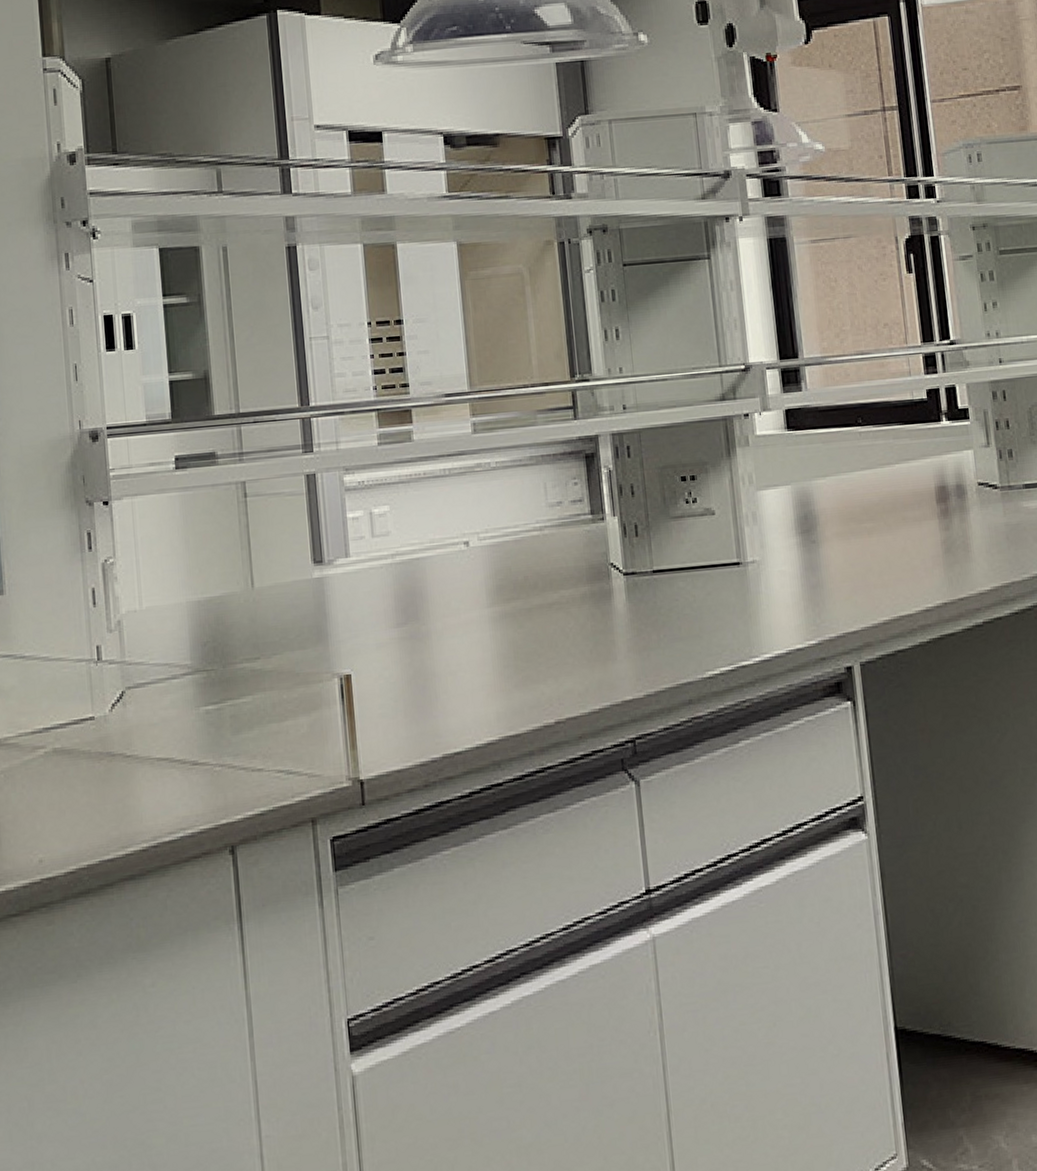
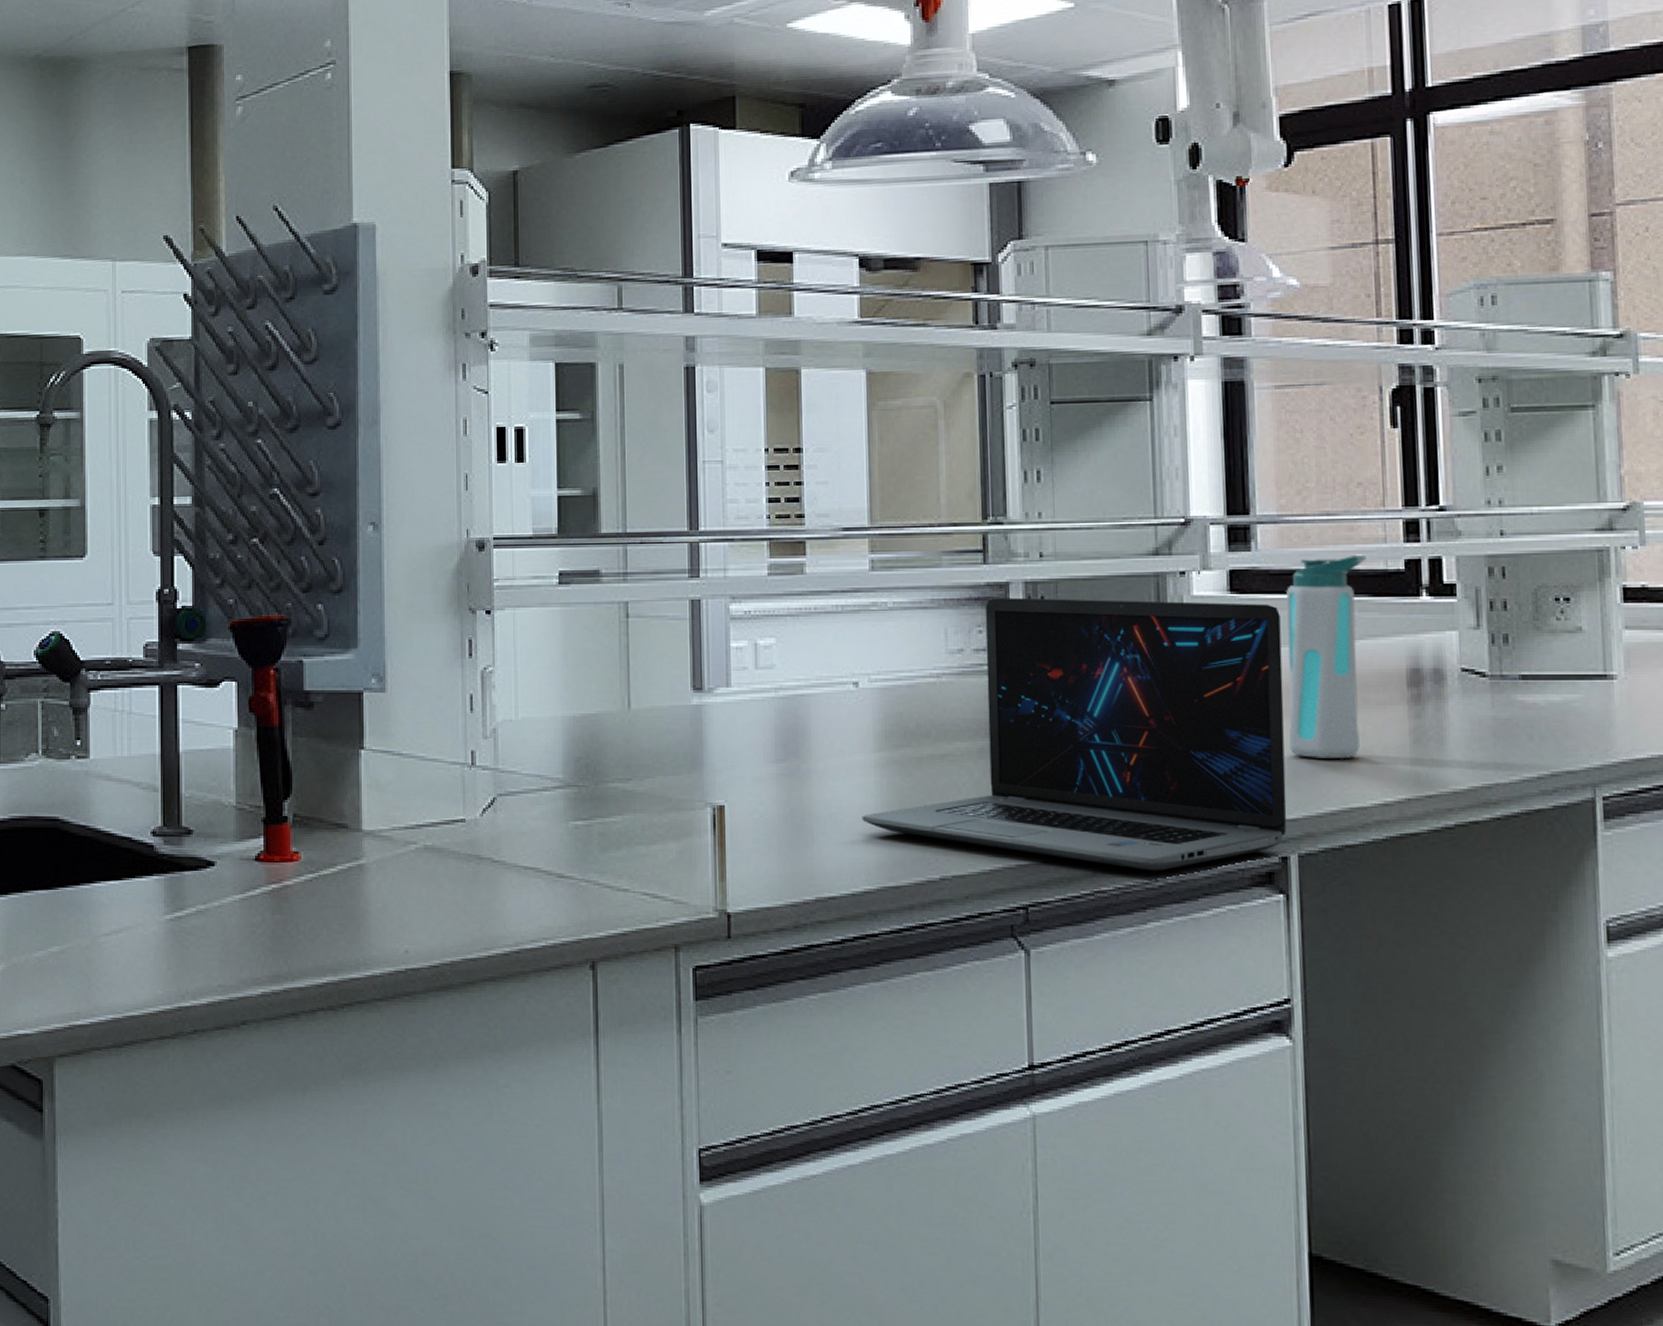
laptop: none [480,438,849,694] -> present [862,598,1287,871]
water bottle: none [833,387,903,575] -> present [1286,554,1366,758]

